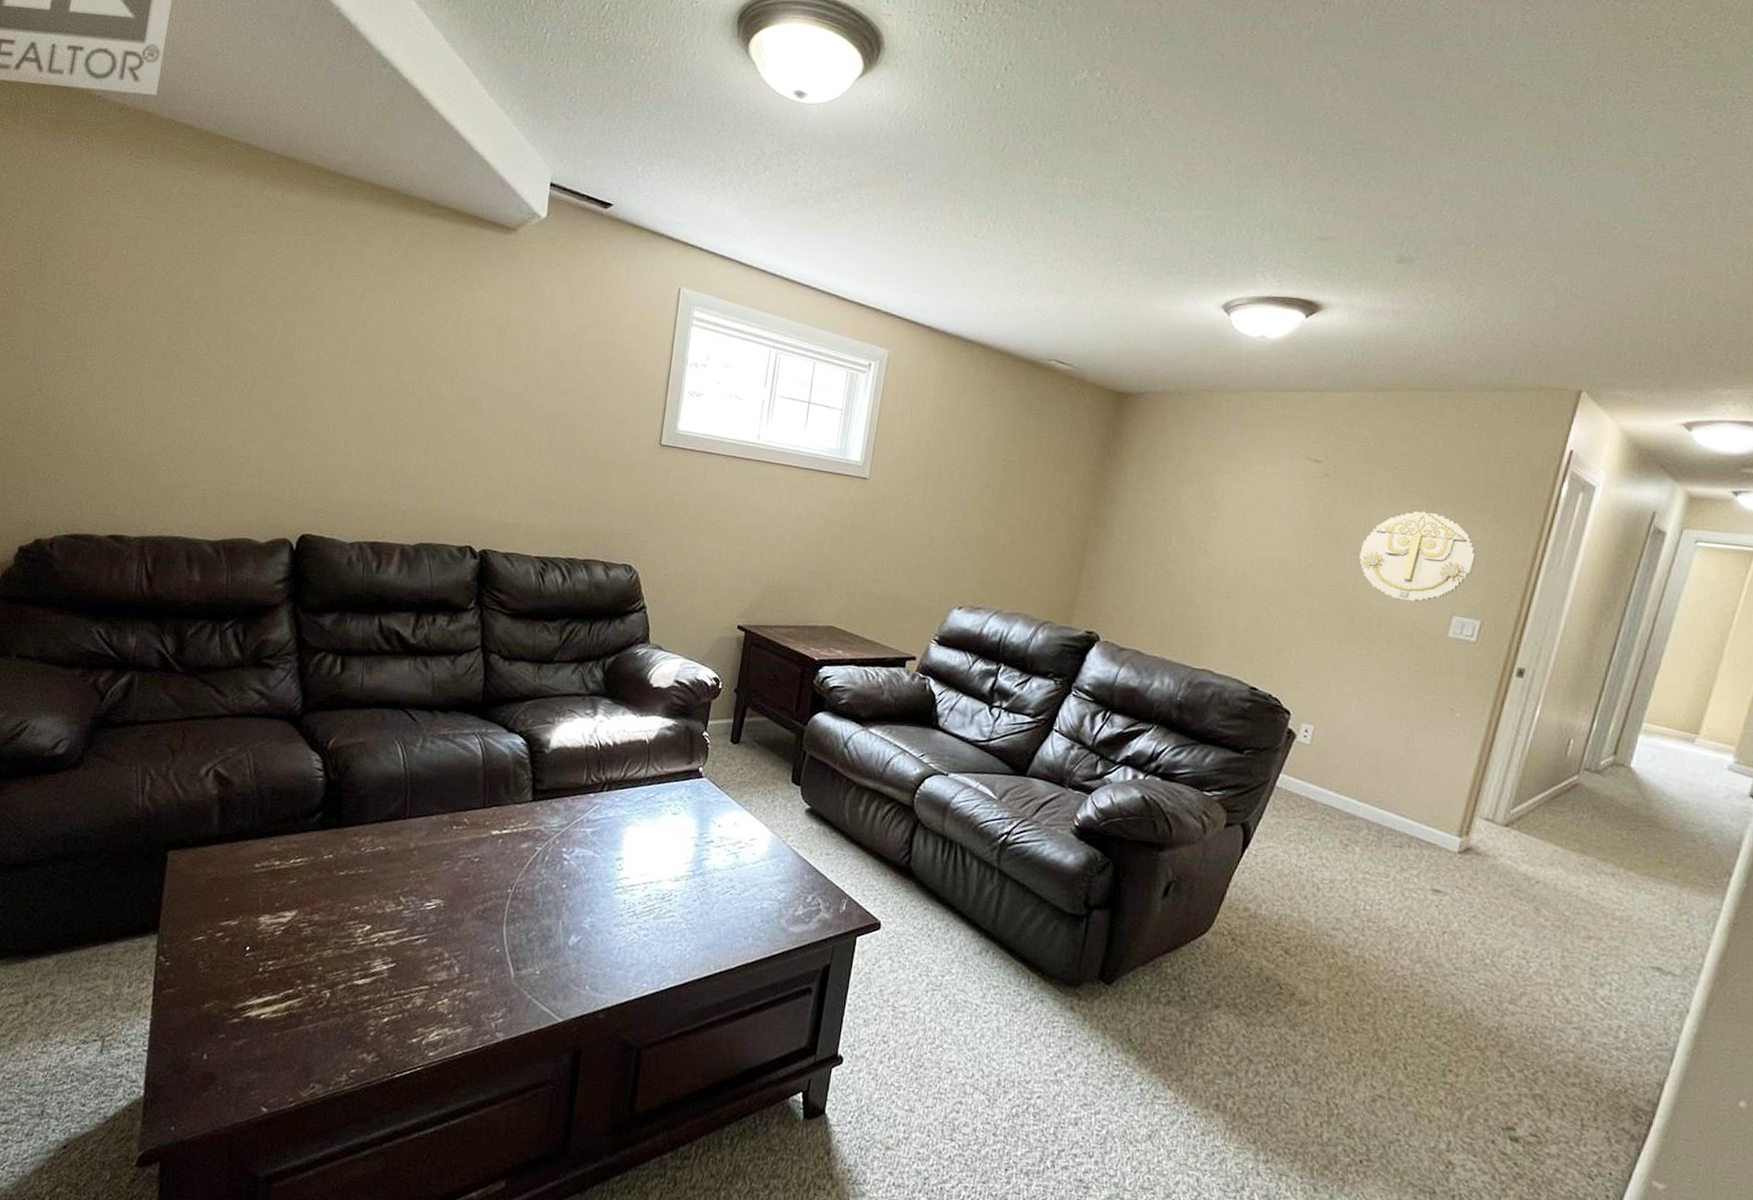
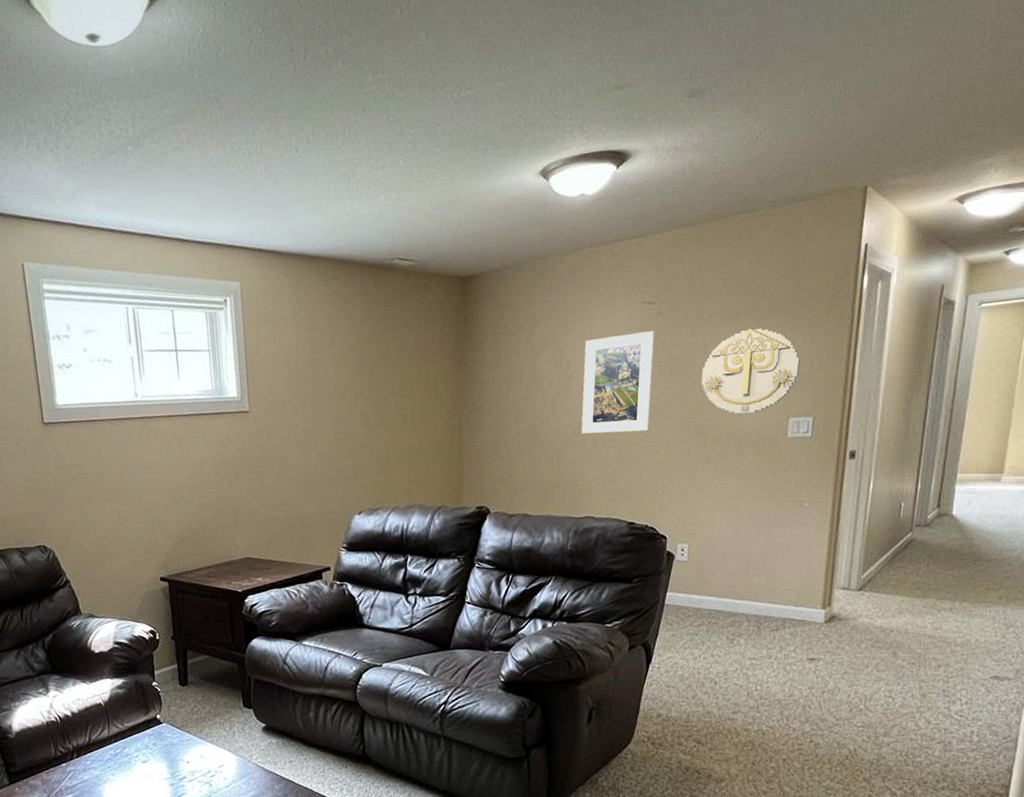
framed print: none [1216,484,1317,593] -> present [581,331,655,434]

